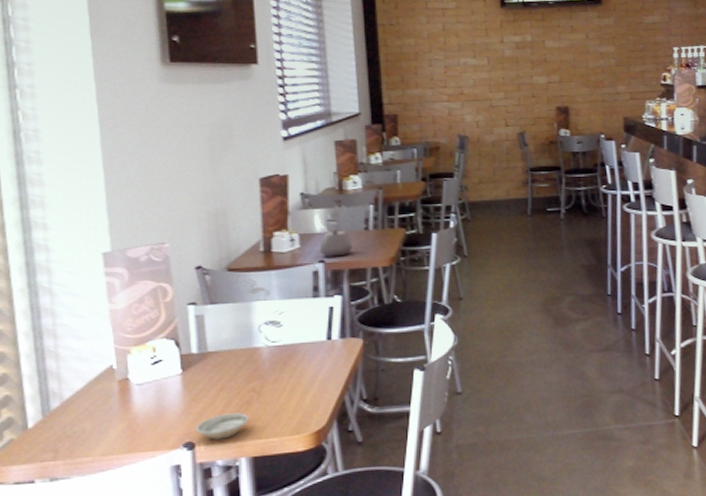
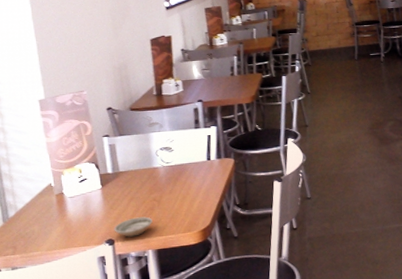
sugar bowl: present [320,228,352,257] -> none [198,75,223,97]

